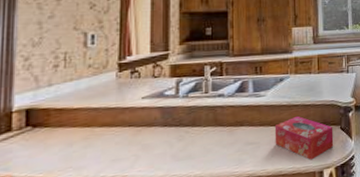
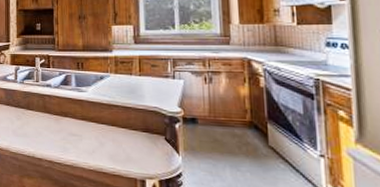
tissue box: present [274,115,334,160] -> none [95,116,158,166]

